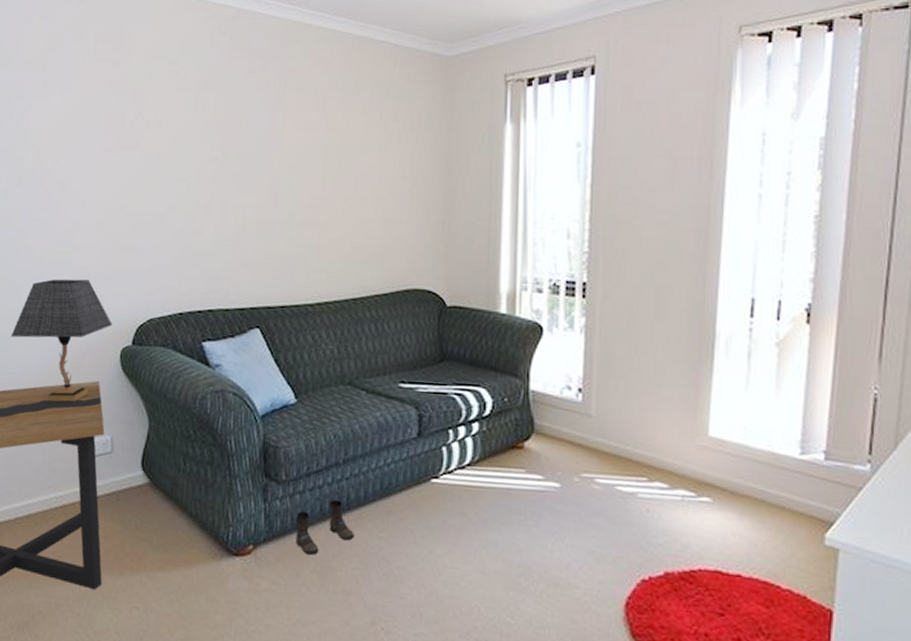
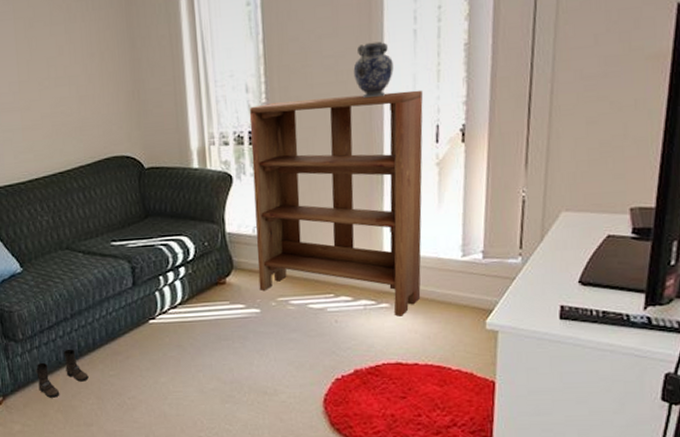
bookshelf: none [561,253,764,515] -> present [249,90,423,316]
decorative vase: none [688,201,733,261] -> present [353,41,393,98]

